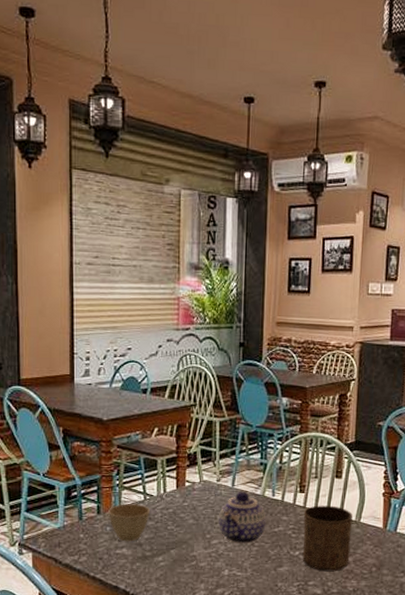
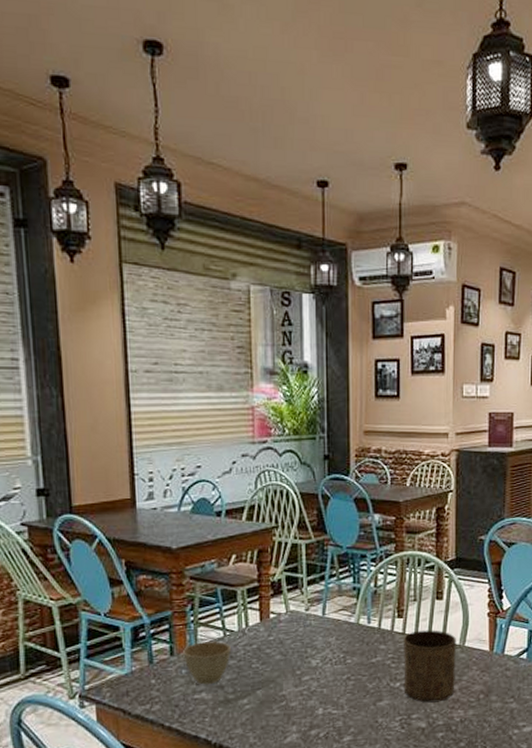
teapot: present [219,491,267,544] -> none [309,620,362,679]

